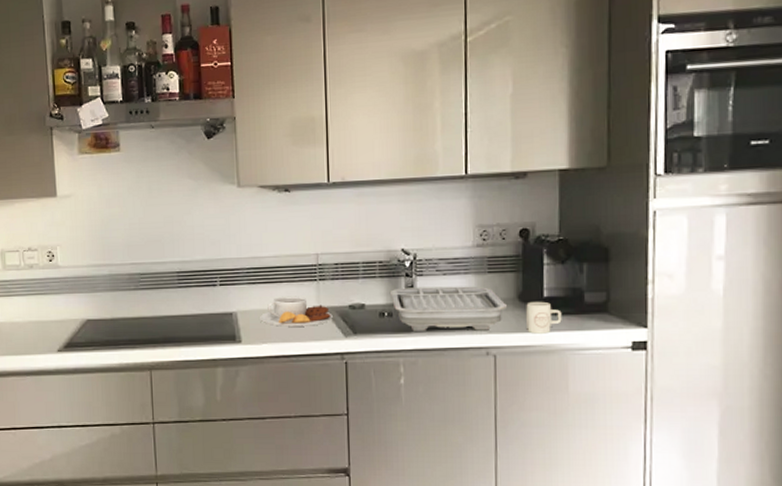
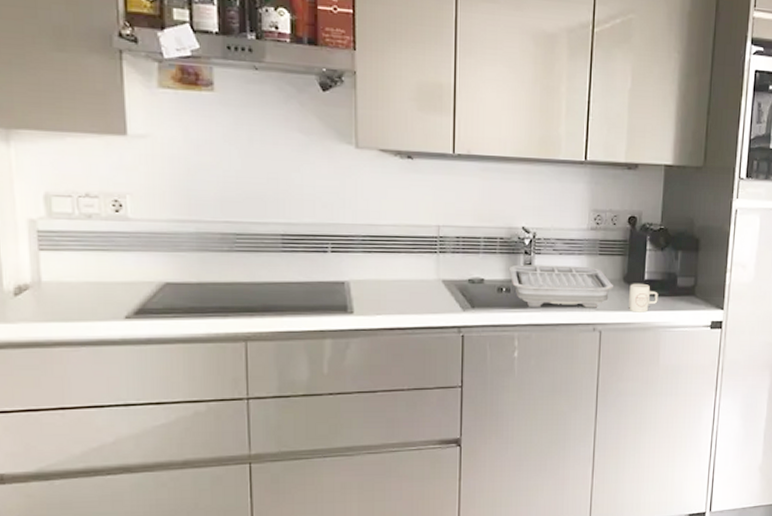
tea set: present [259,296,333,327] -> none [373,267,451,299]

